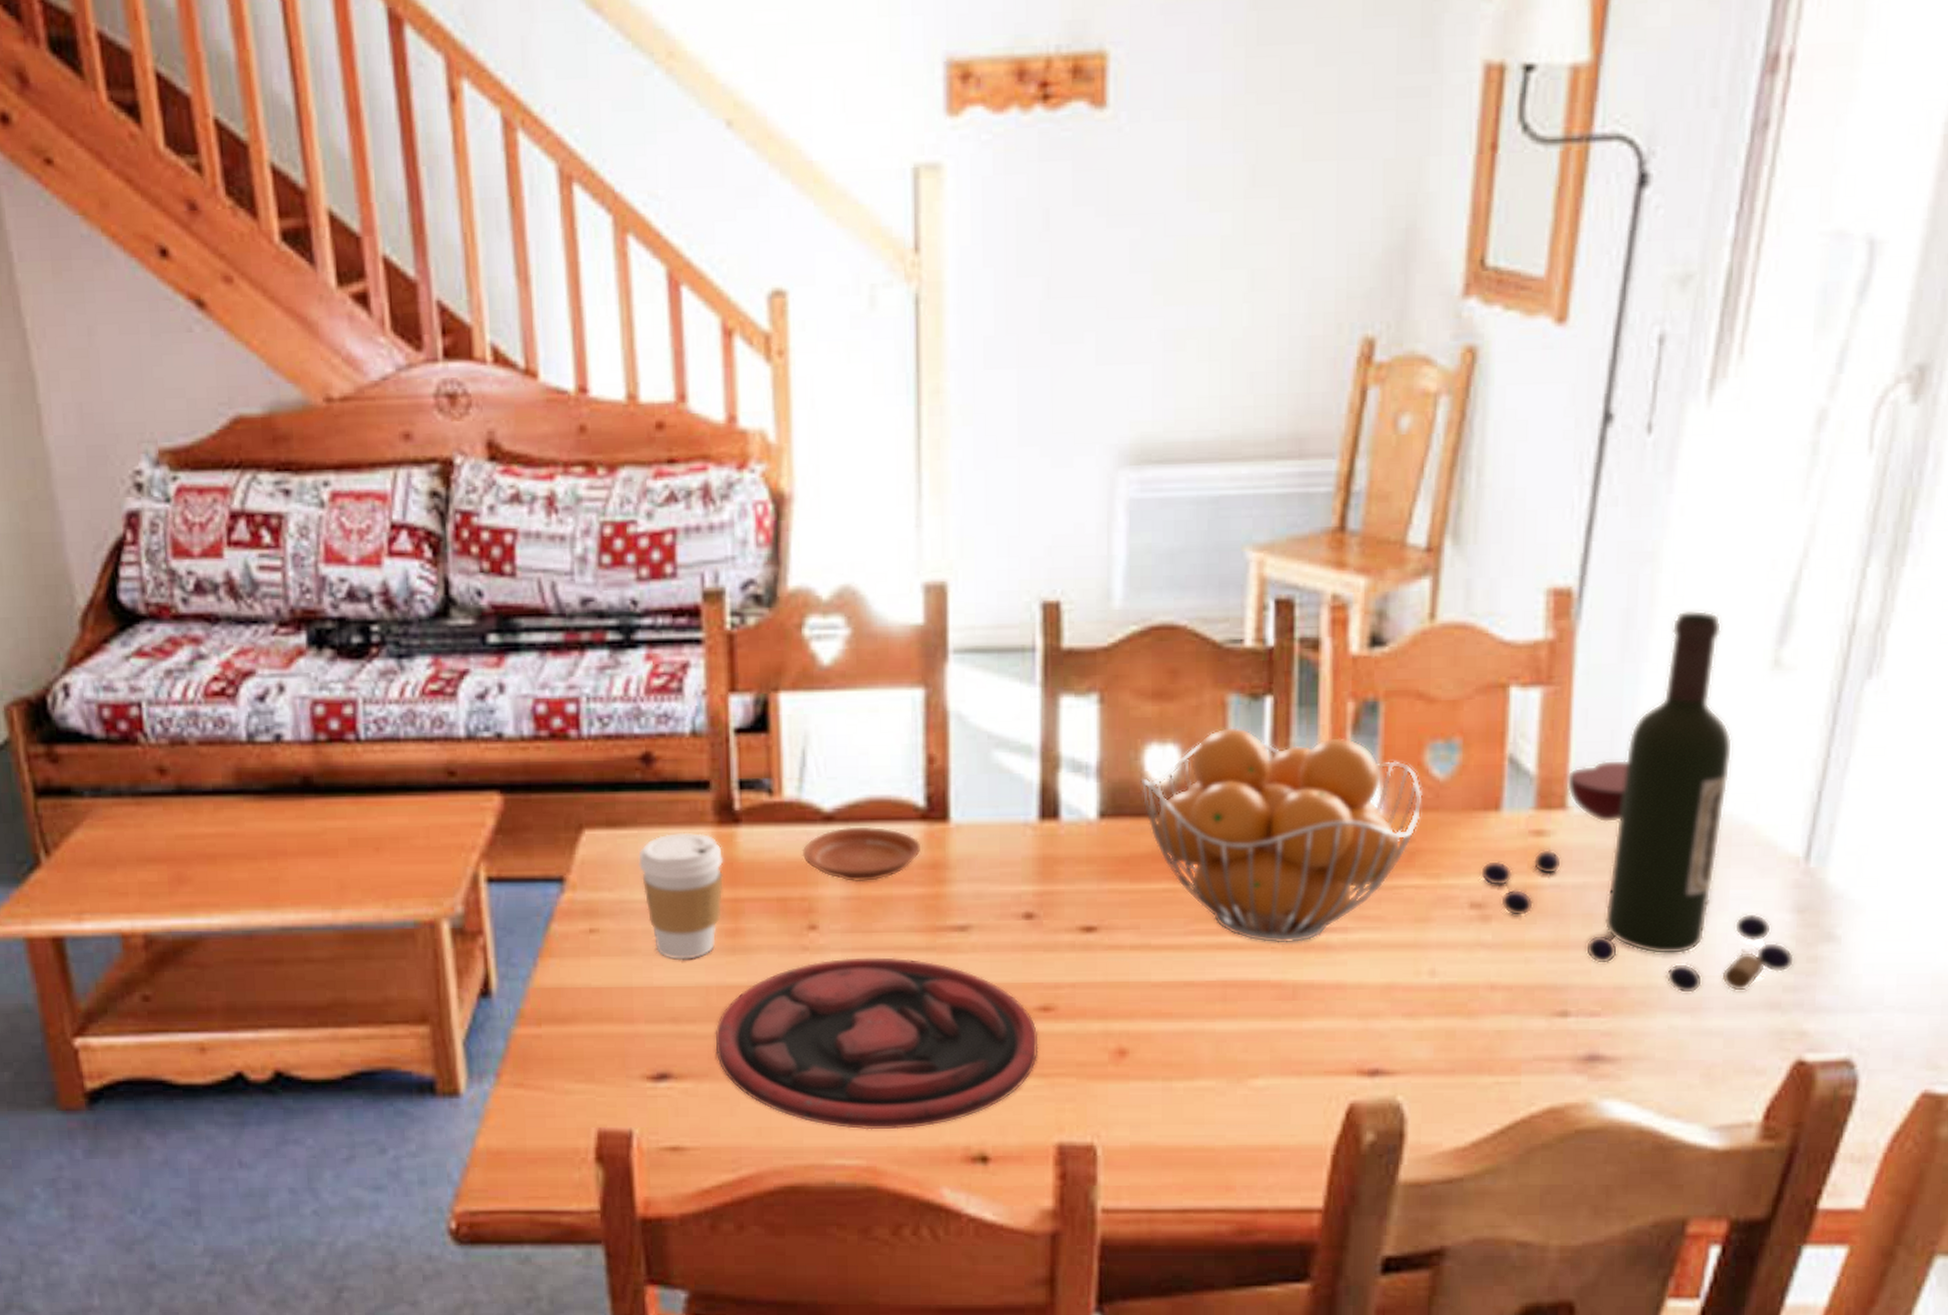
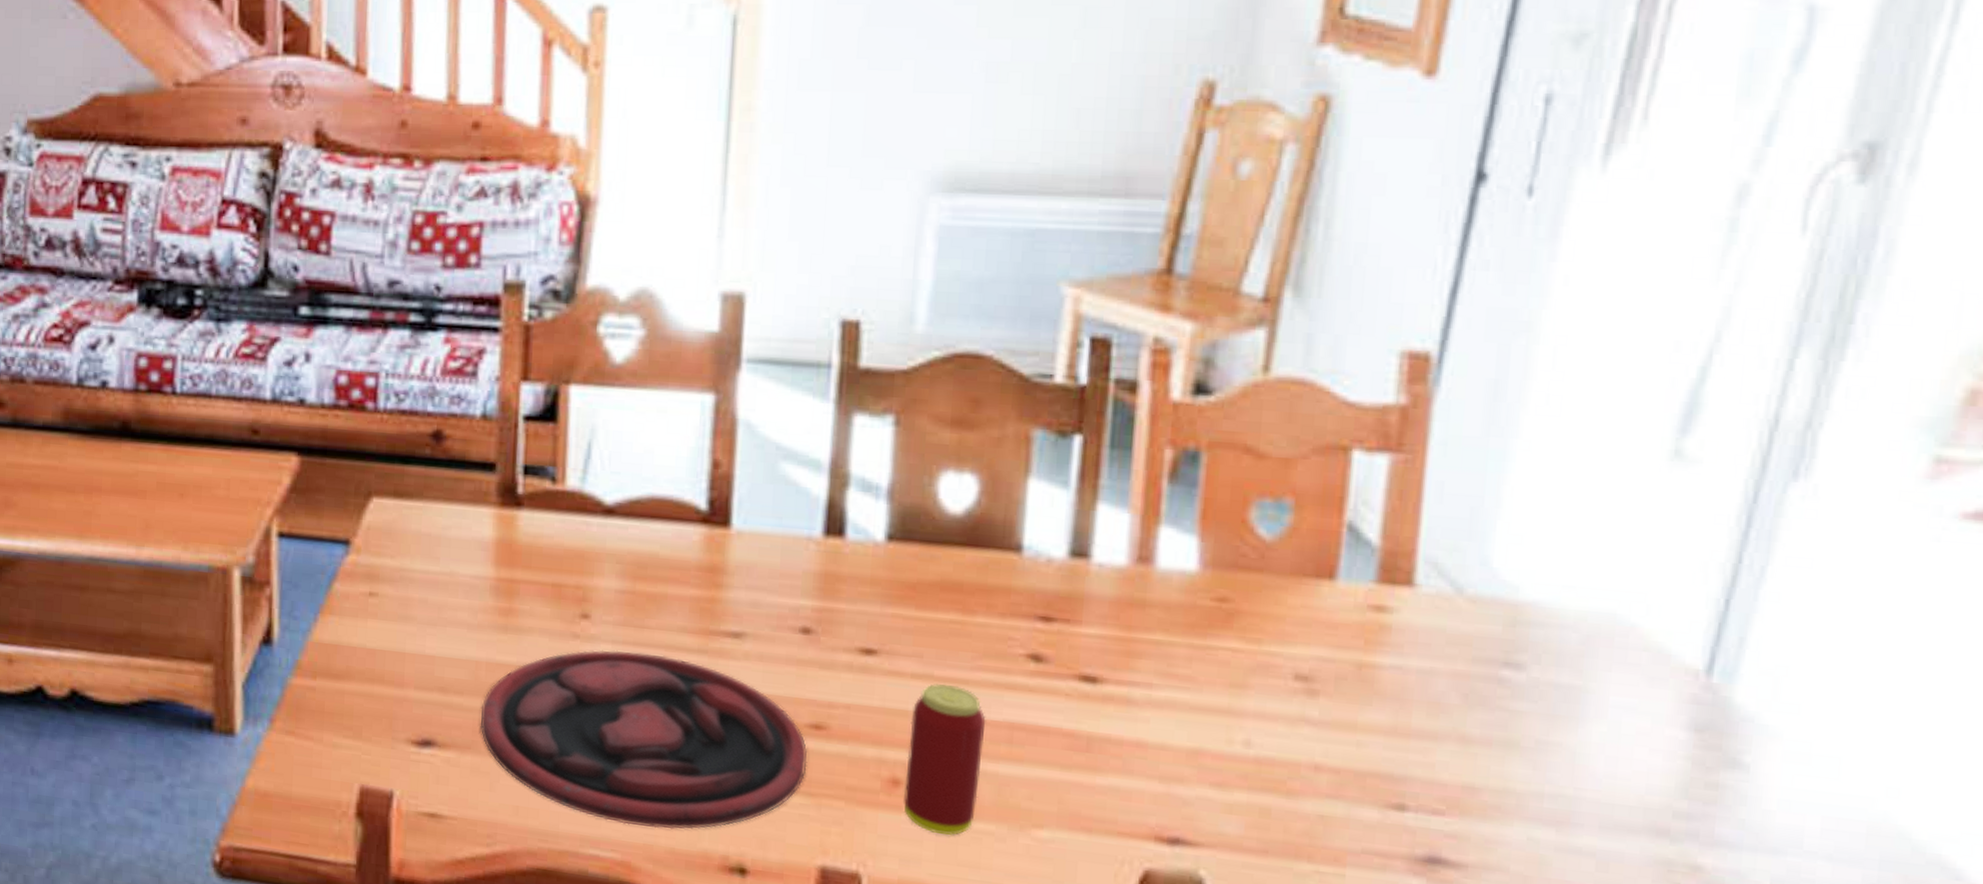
coffee cup: present [638,832,724,960] -> none [421,509,503,633]
plate: present [802,826,922,881] -> none [580,521,701,578]
beverage can: none [1131,953,1201,1097] -> present [904,684,986,836]
fruit basket: present [1140,728,1423,944] -> none [933,463,1246,693]
wine bottle: present [1479,610,1795,994] -> none [1307,387,1690,812]

